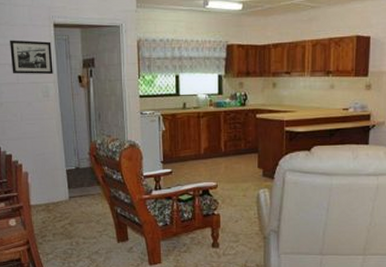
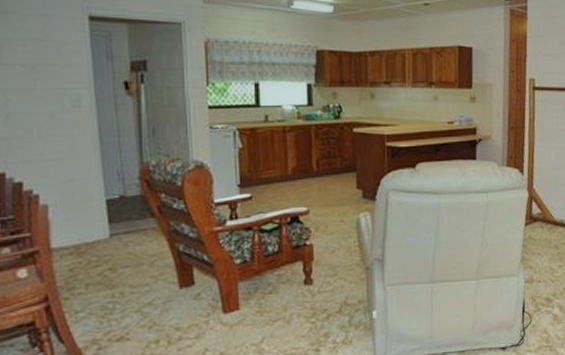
picture frame: present [10,40,53,74] -> none [23,33,88,78]

